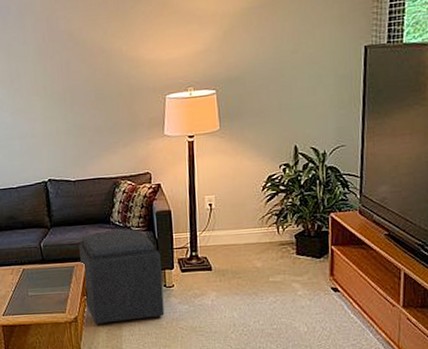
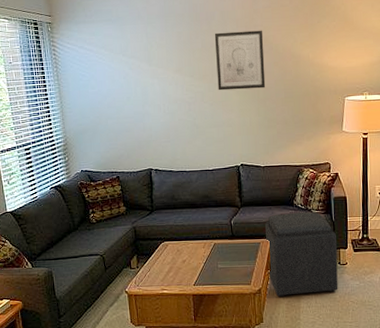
wall art: none [11,22,73,97] -> present [214,30,266,91]

